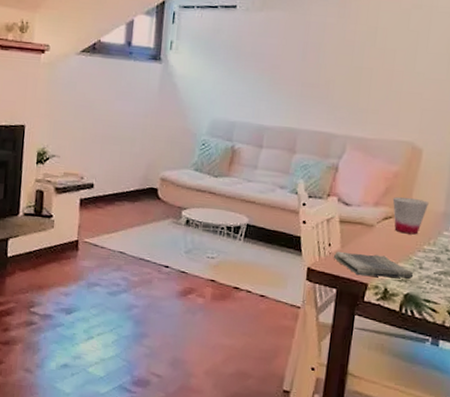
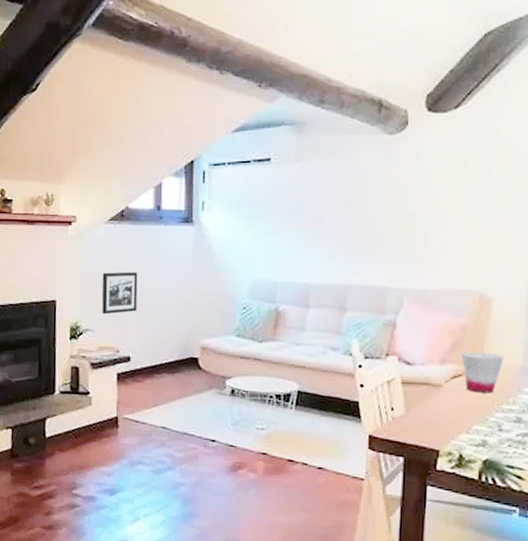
picture frame: none [69,101,106,142] -> present [102,271,138,315]
dish towel: present [333,251,414,278] -> none [397,415,492,443]

